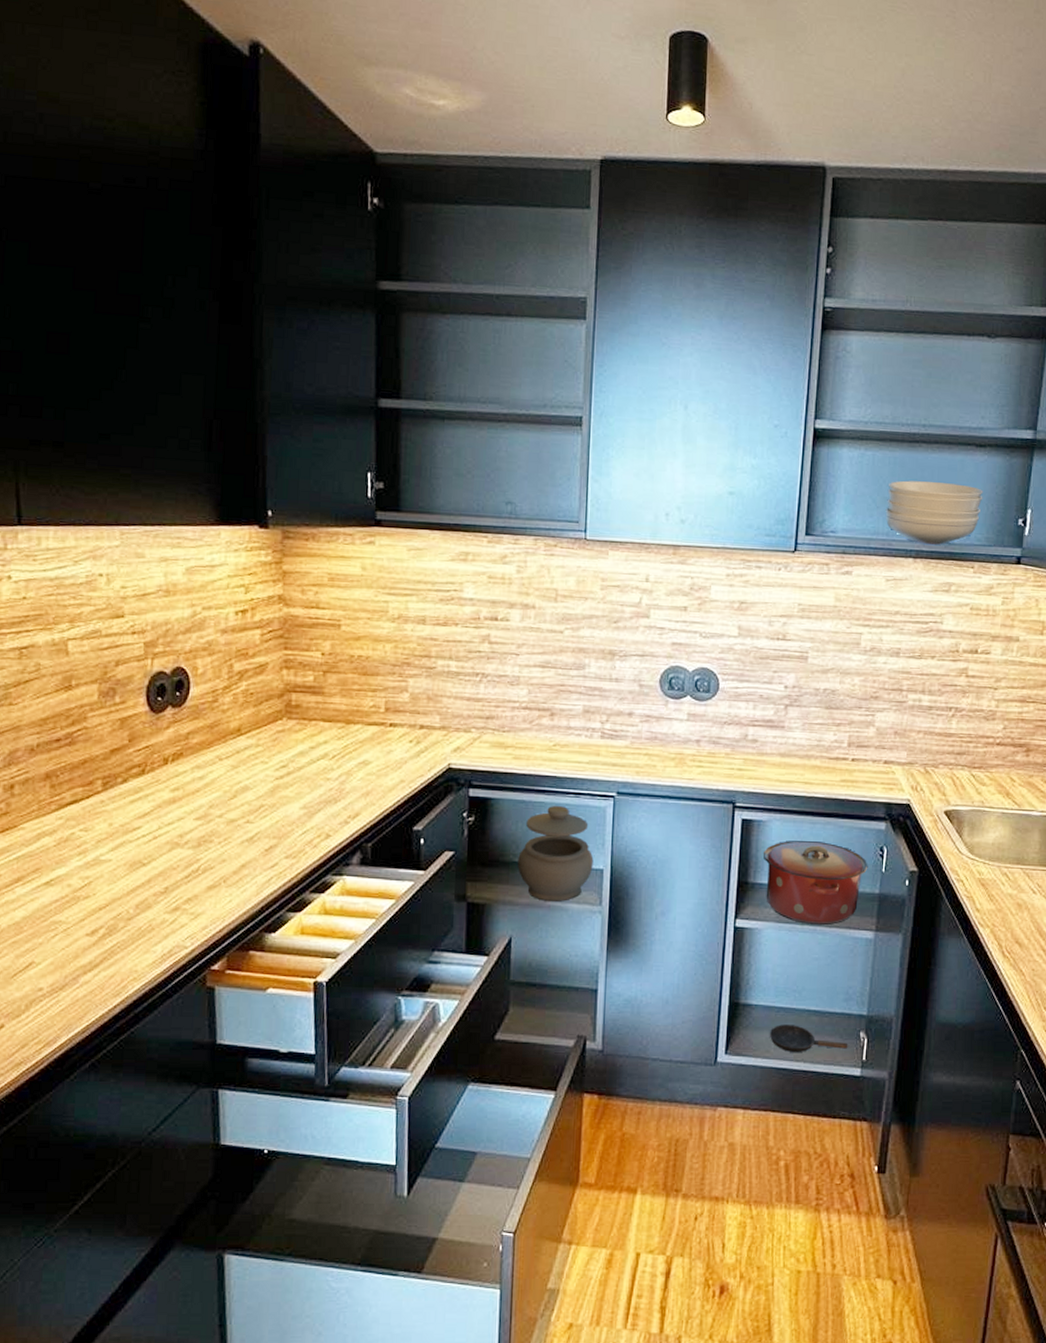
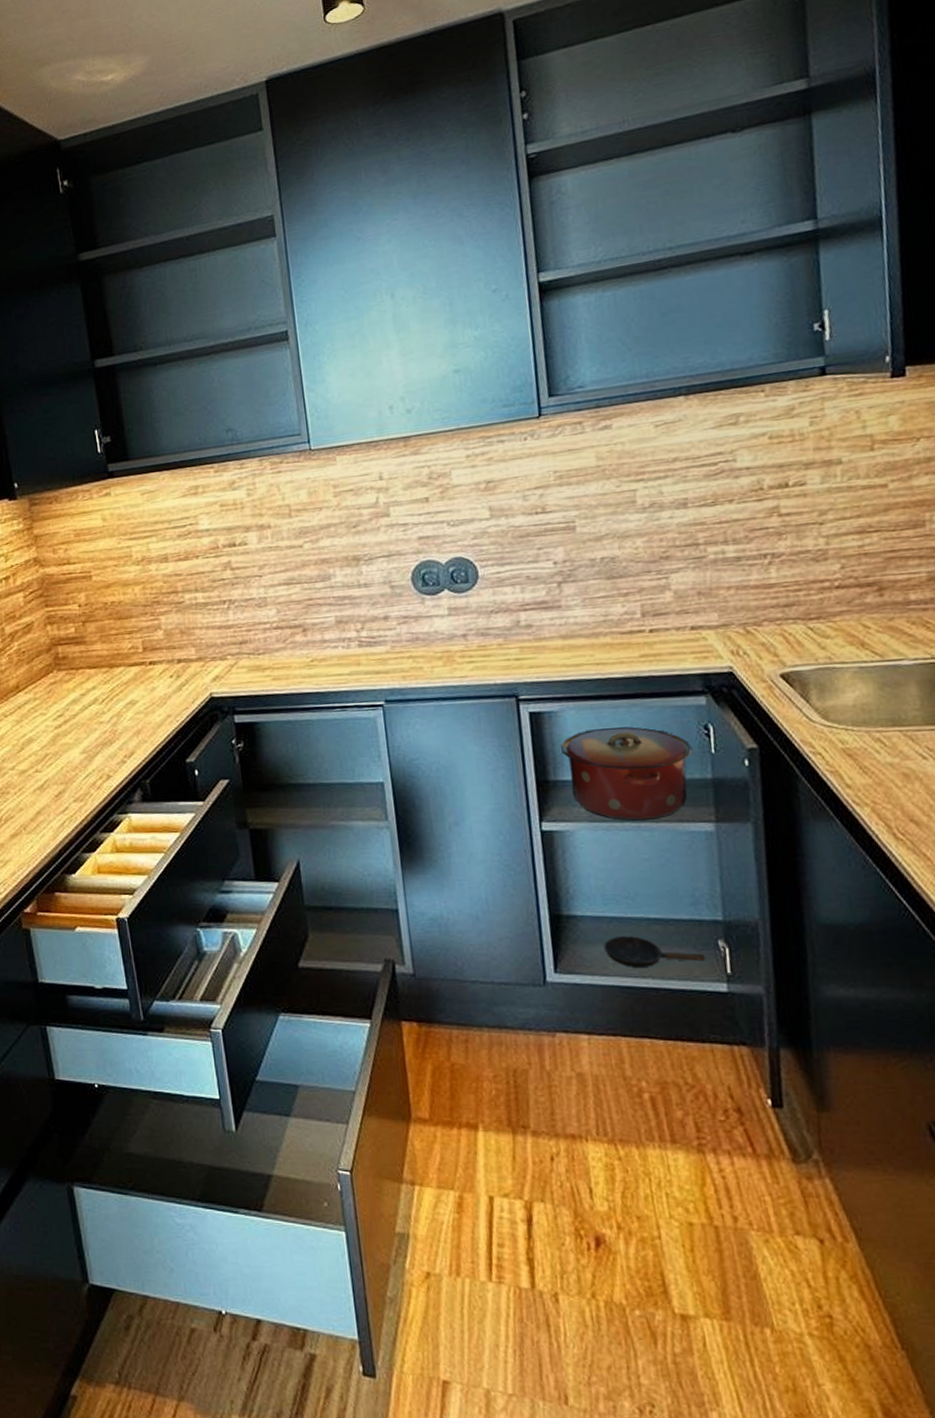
ceramic pot: present [518,806,594,902] -> none [293,722,373,821]
bowl: present [885,480,983,545] -> none [637,300,762,378]

